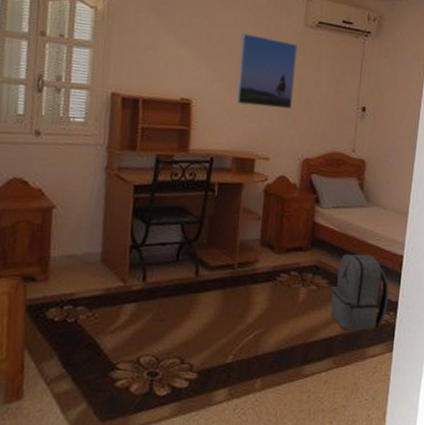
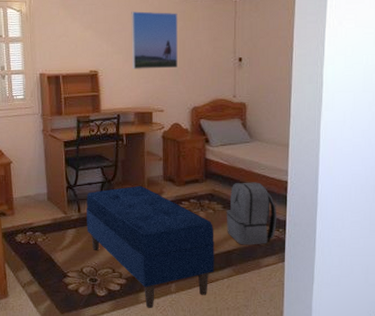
bench: none [151,249,316,413] -> present [86,185,214,309]

